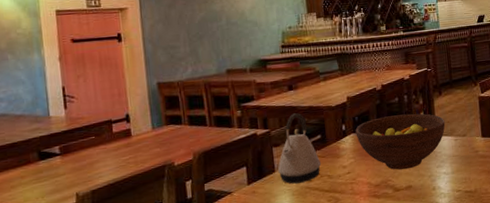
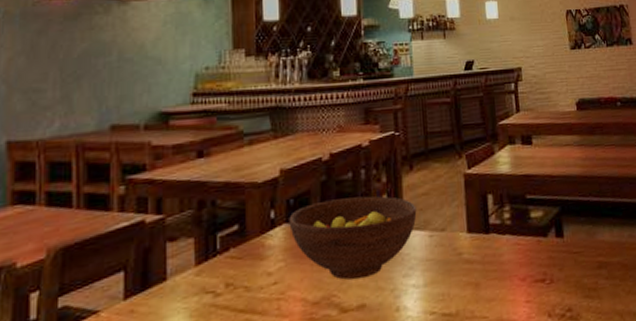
kettle: present [278,113,322,184] -> none [172,191,237,299]

